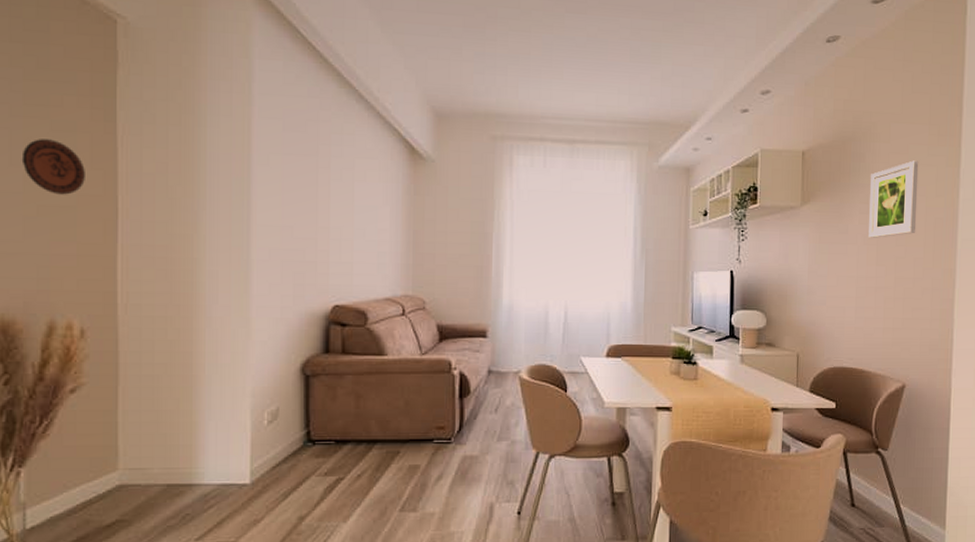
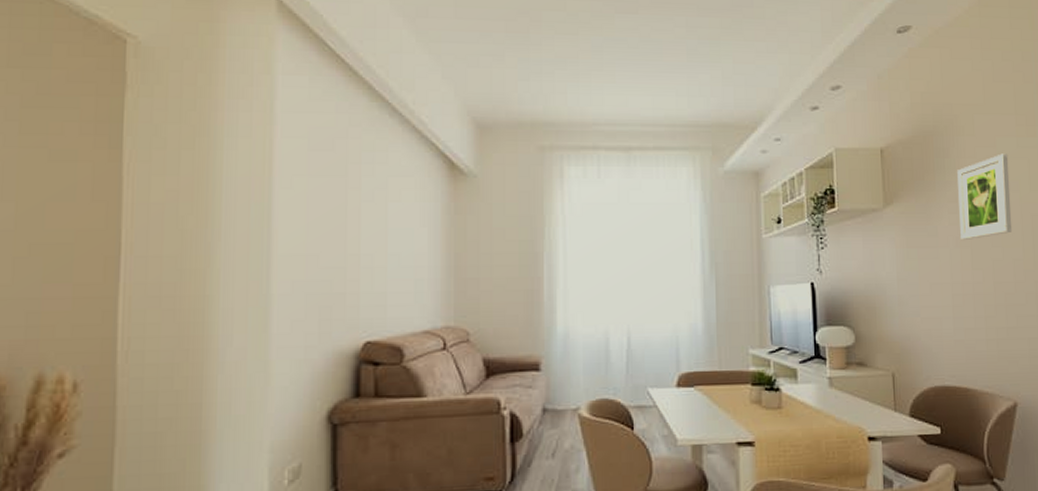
decorative plate: present [21,139,85,195] -> none [14,170,86,231]

